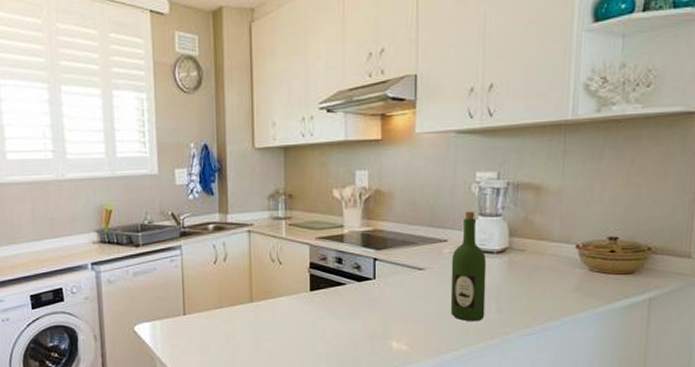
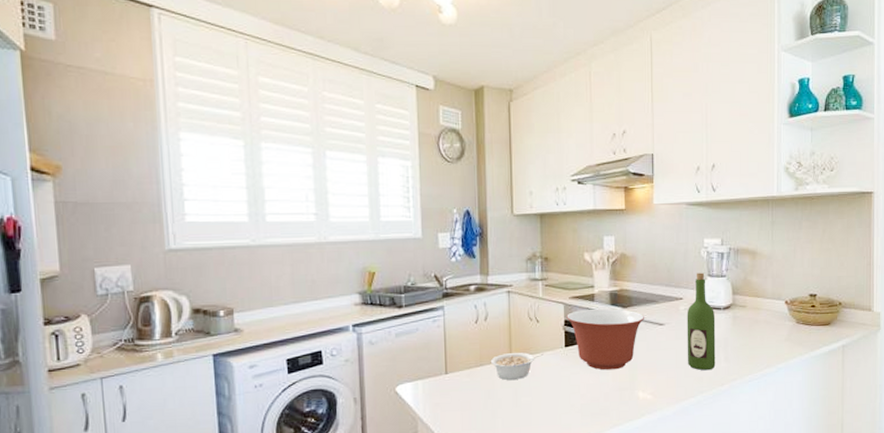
legume: none [229,296,287,323] -> present [490,352,544,380]
mixing bowl: none [312,250,401,317] -> present [567,308,644,370]

